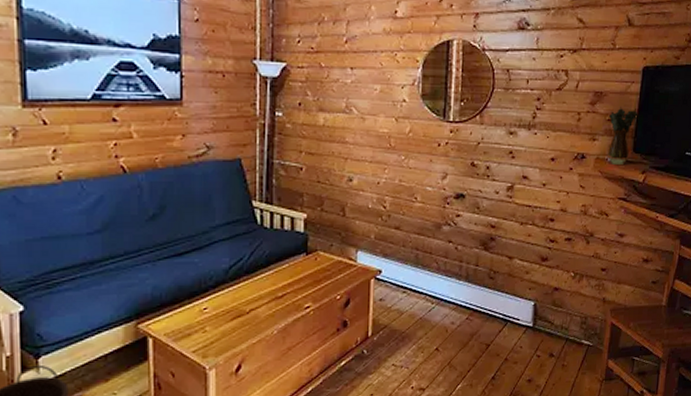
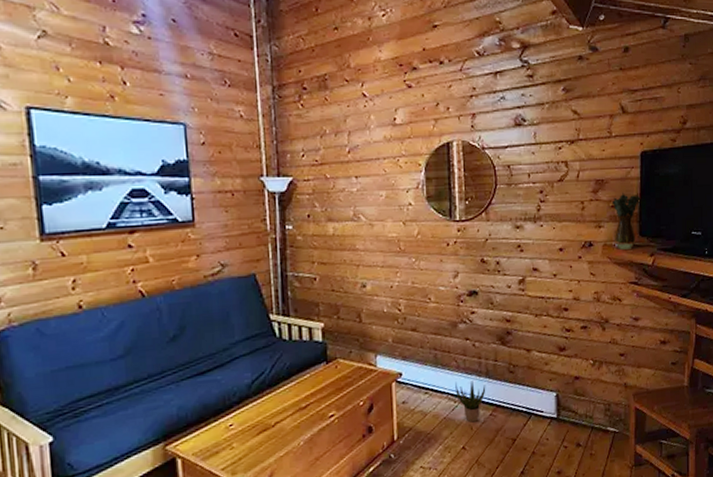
potted plant: none [434,283,465,325] -> present [455,380,486,423]

